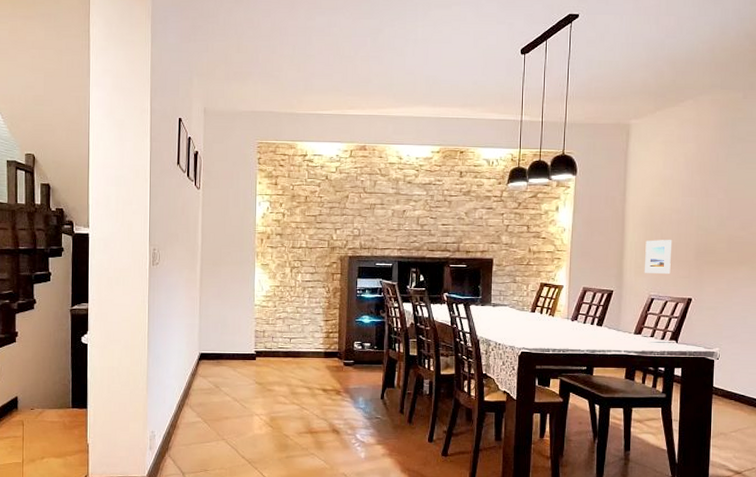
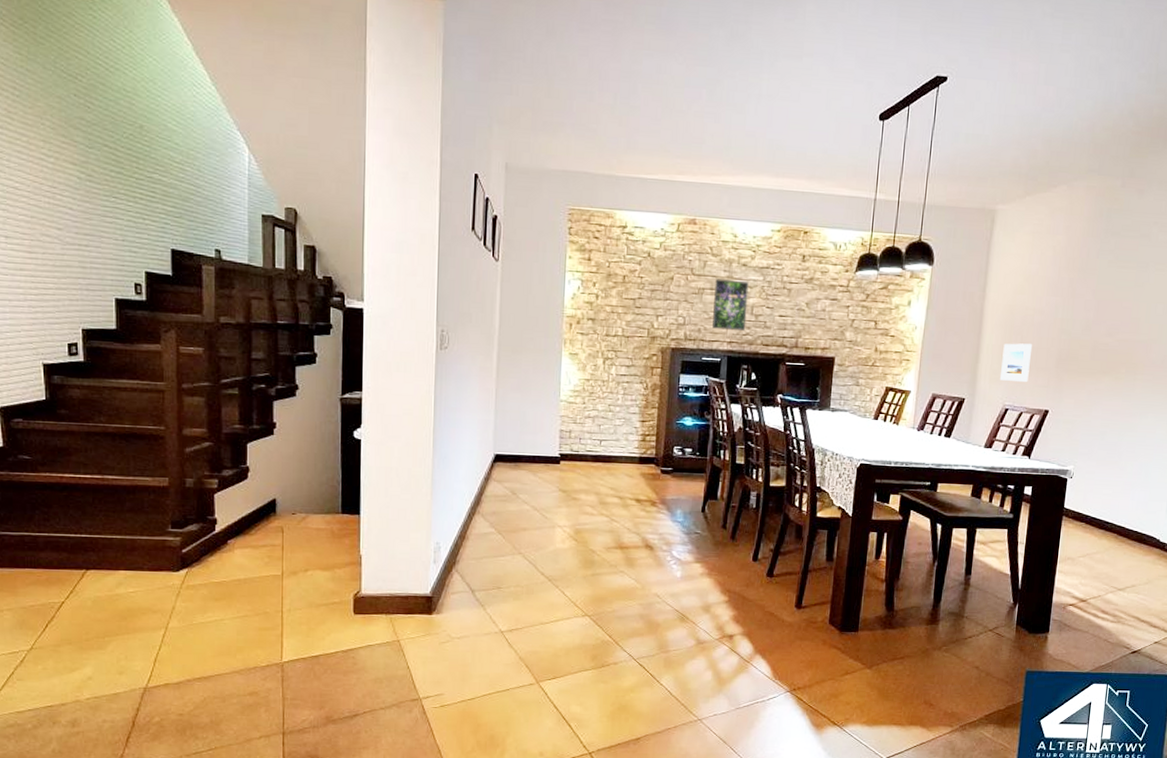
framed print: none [384,195,414,239] -> present [712,279,749,330]

